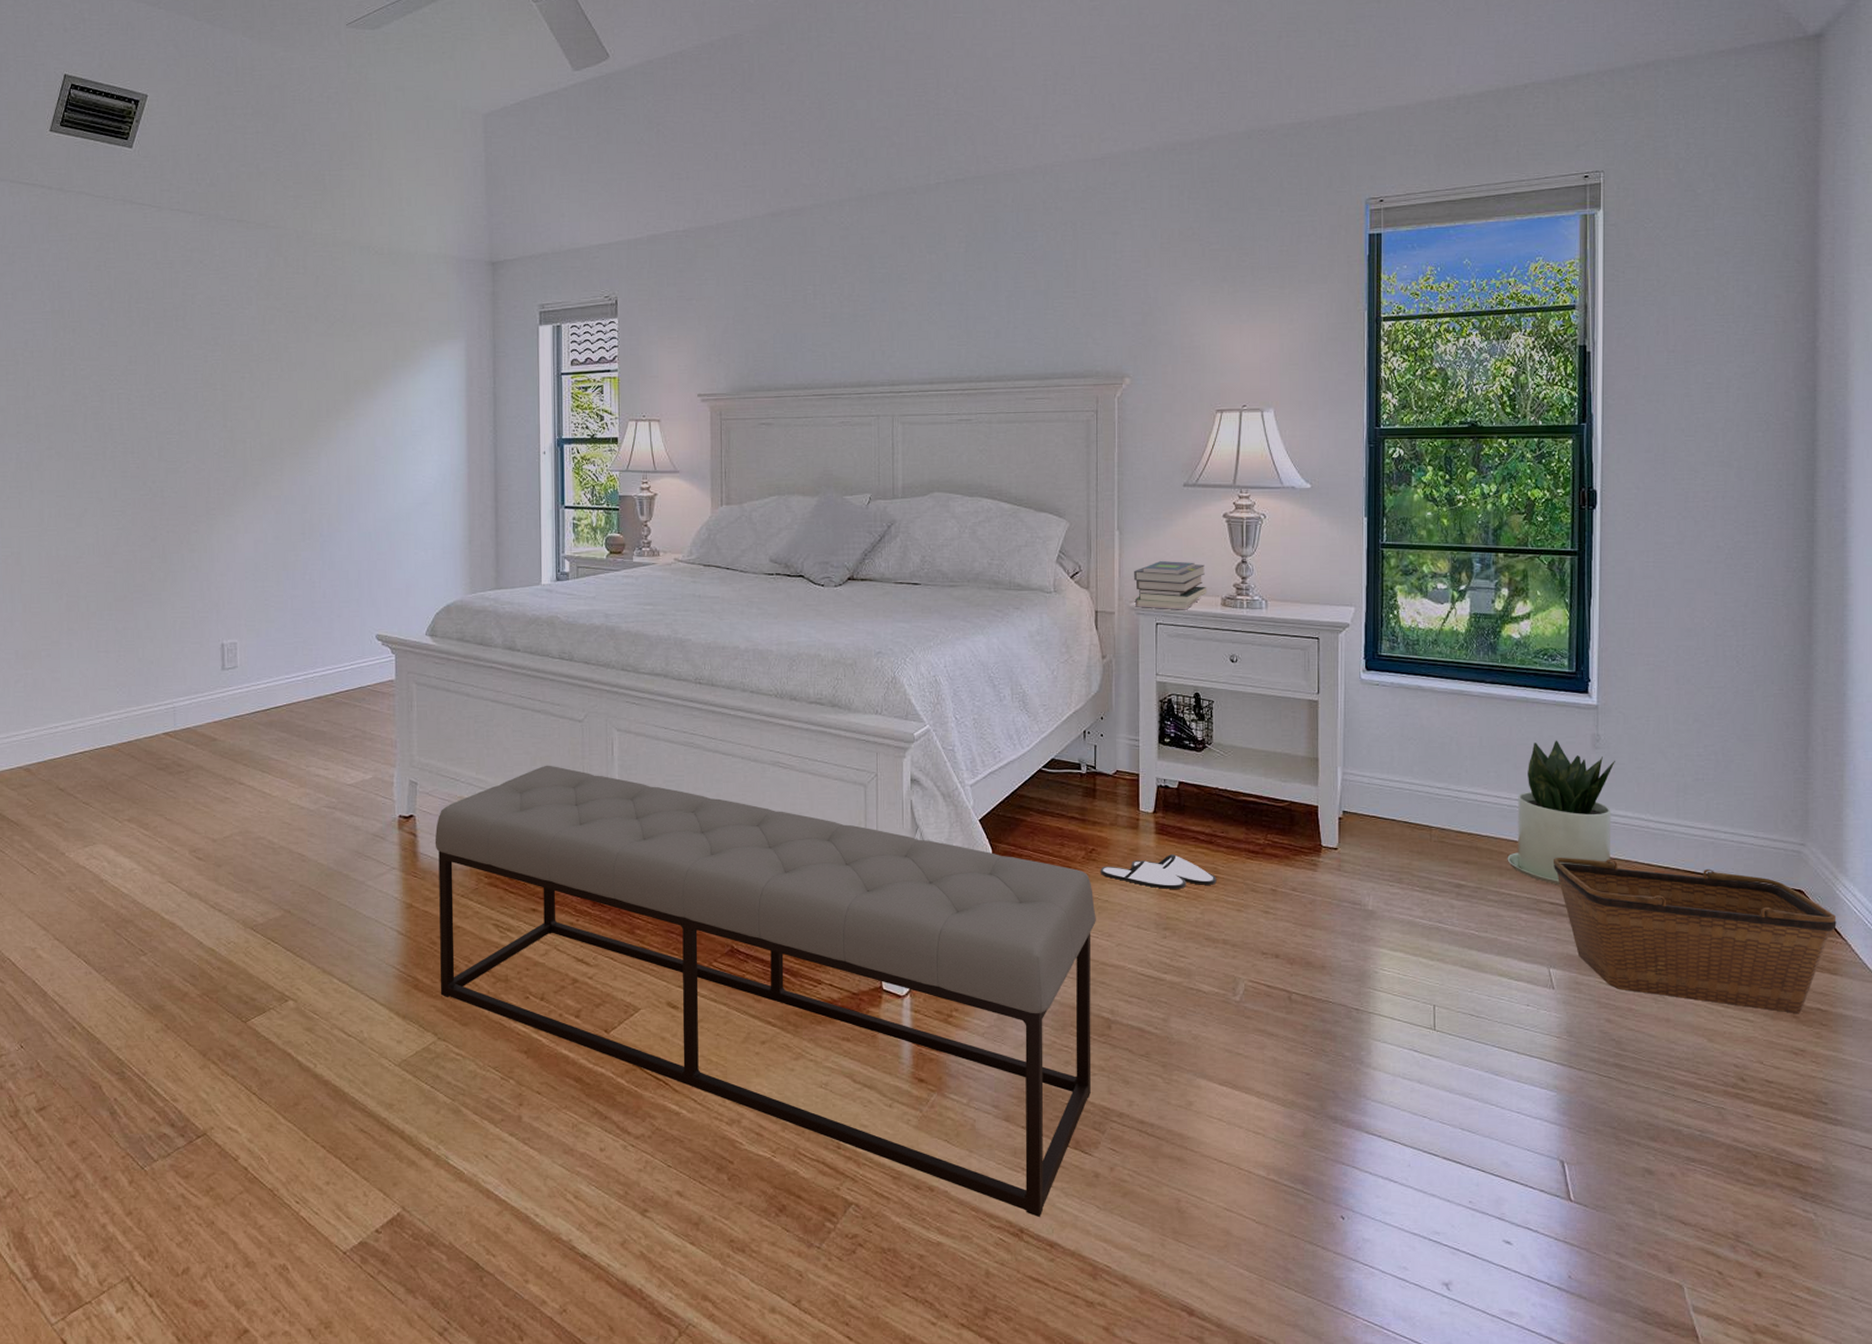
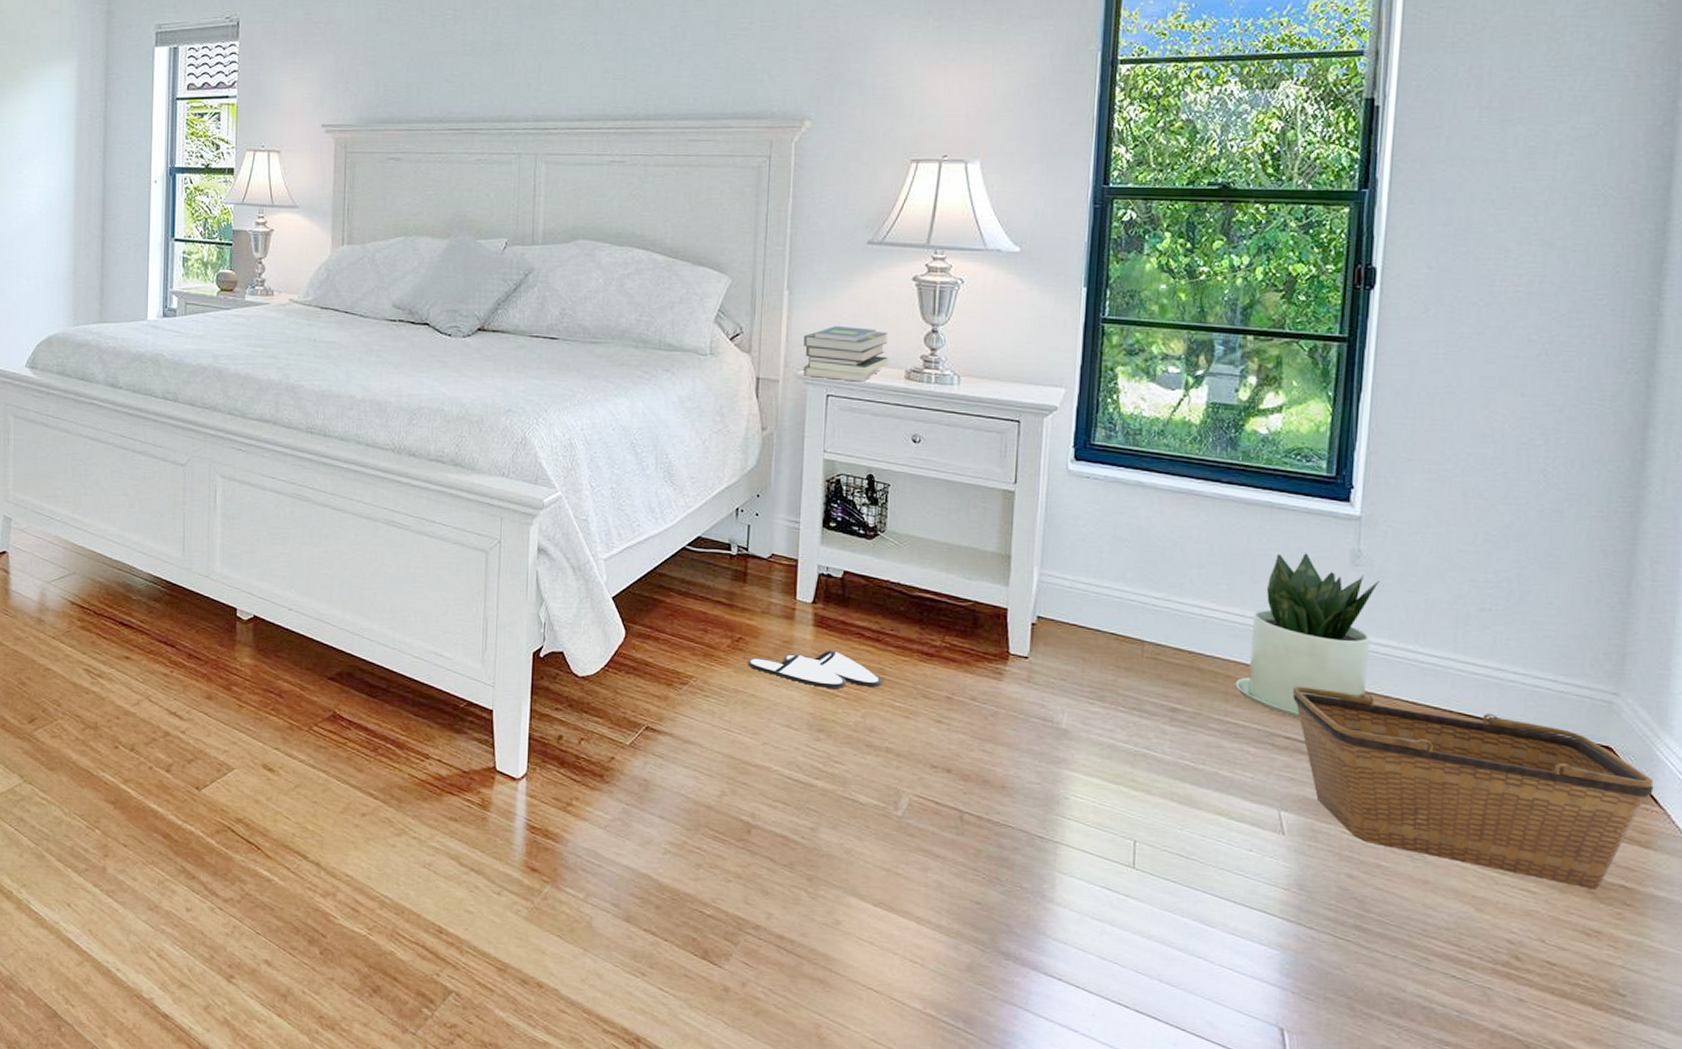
bench: present [434,765,1096,1217] -> none [27,508,740,1027]

